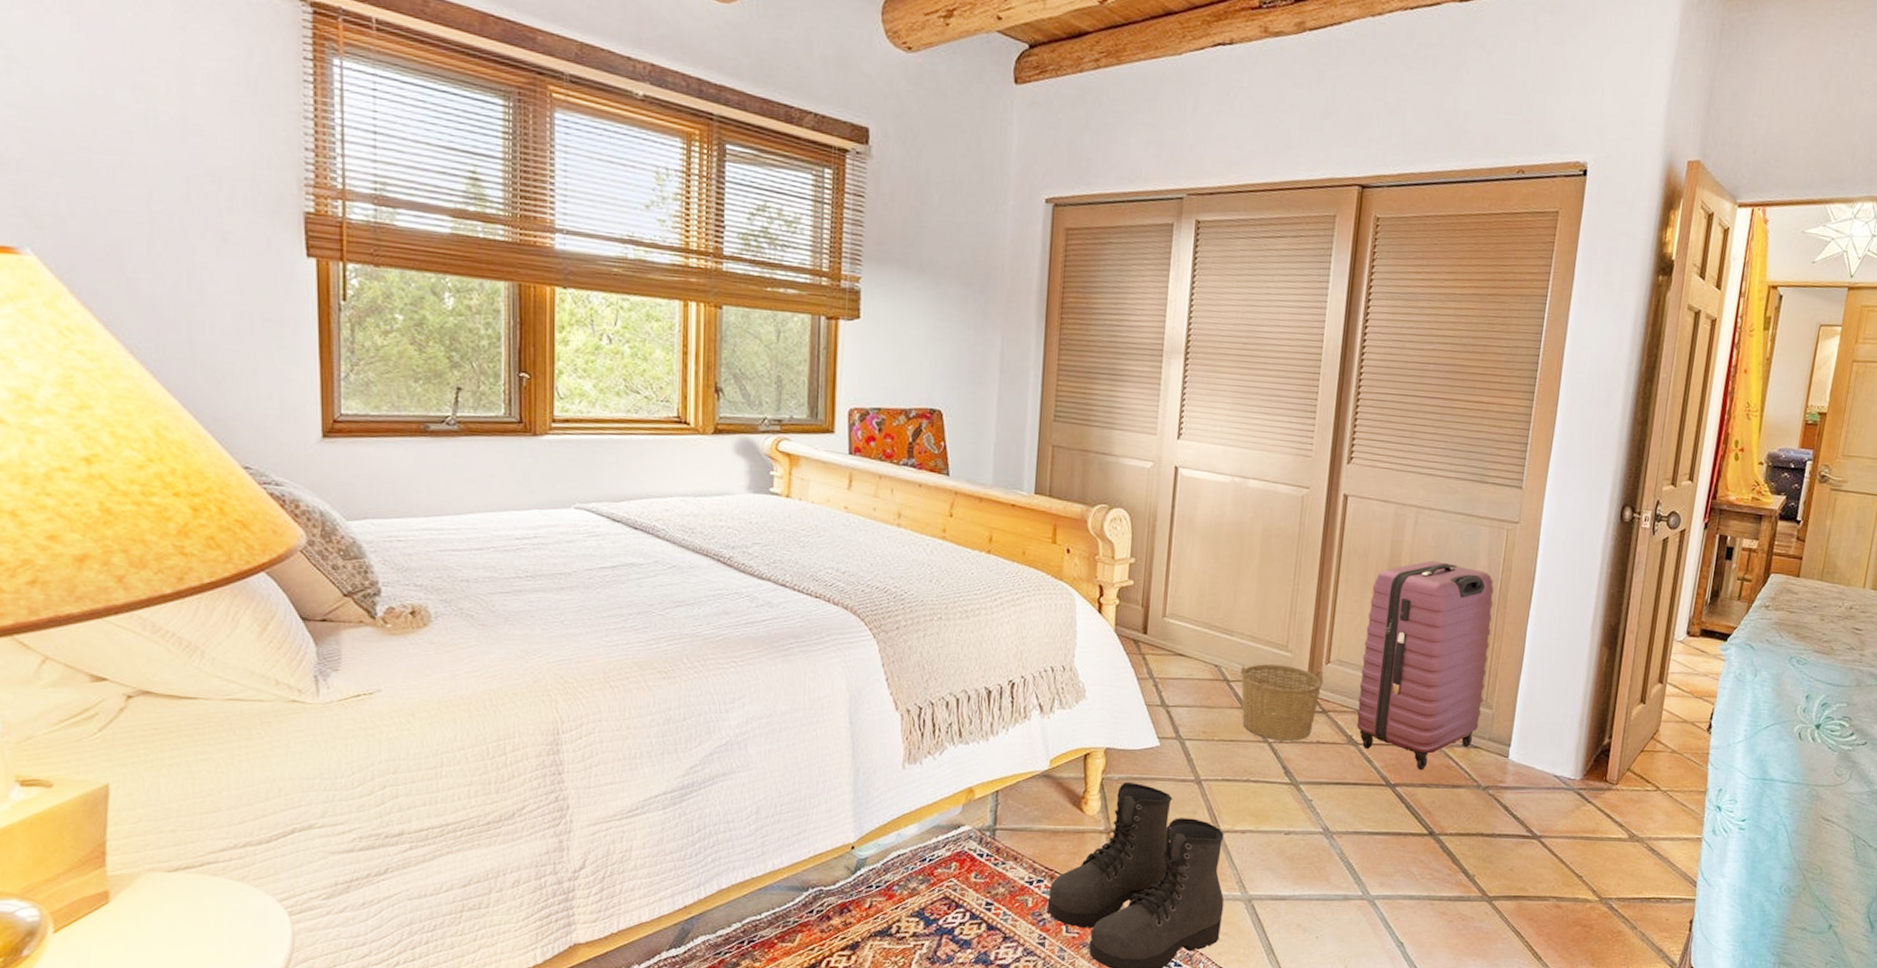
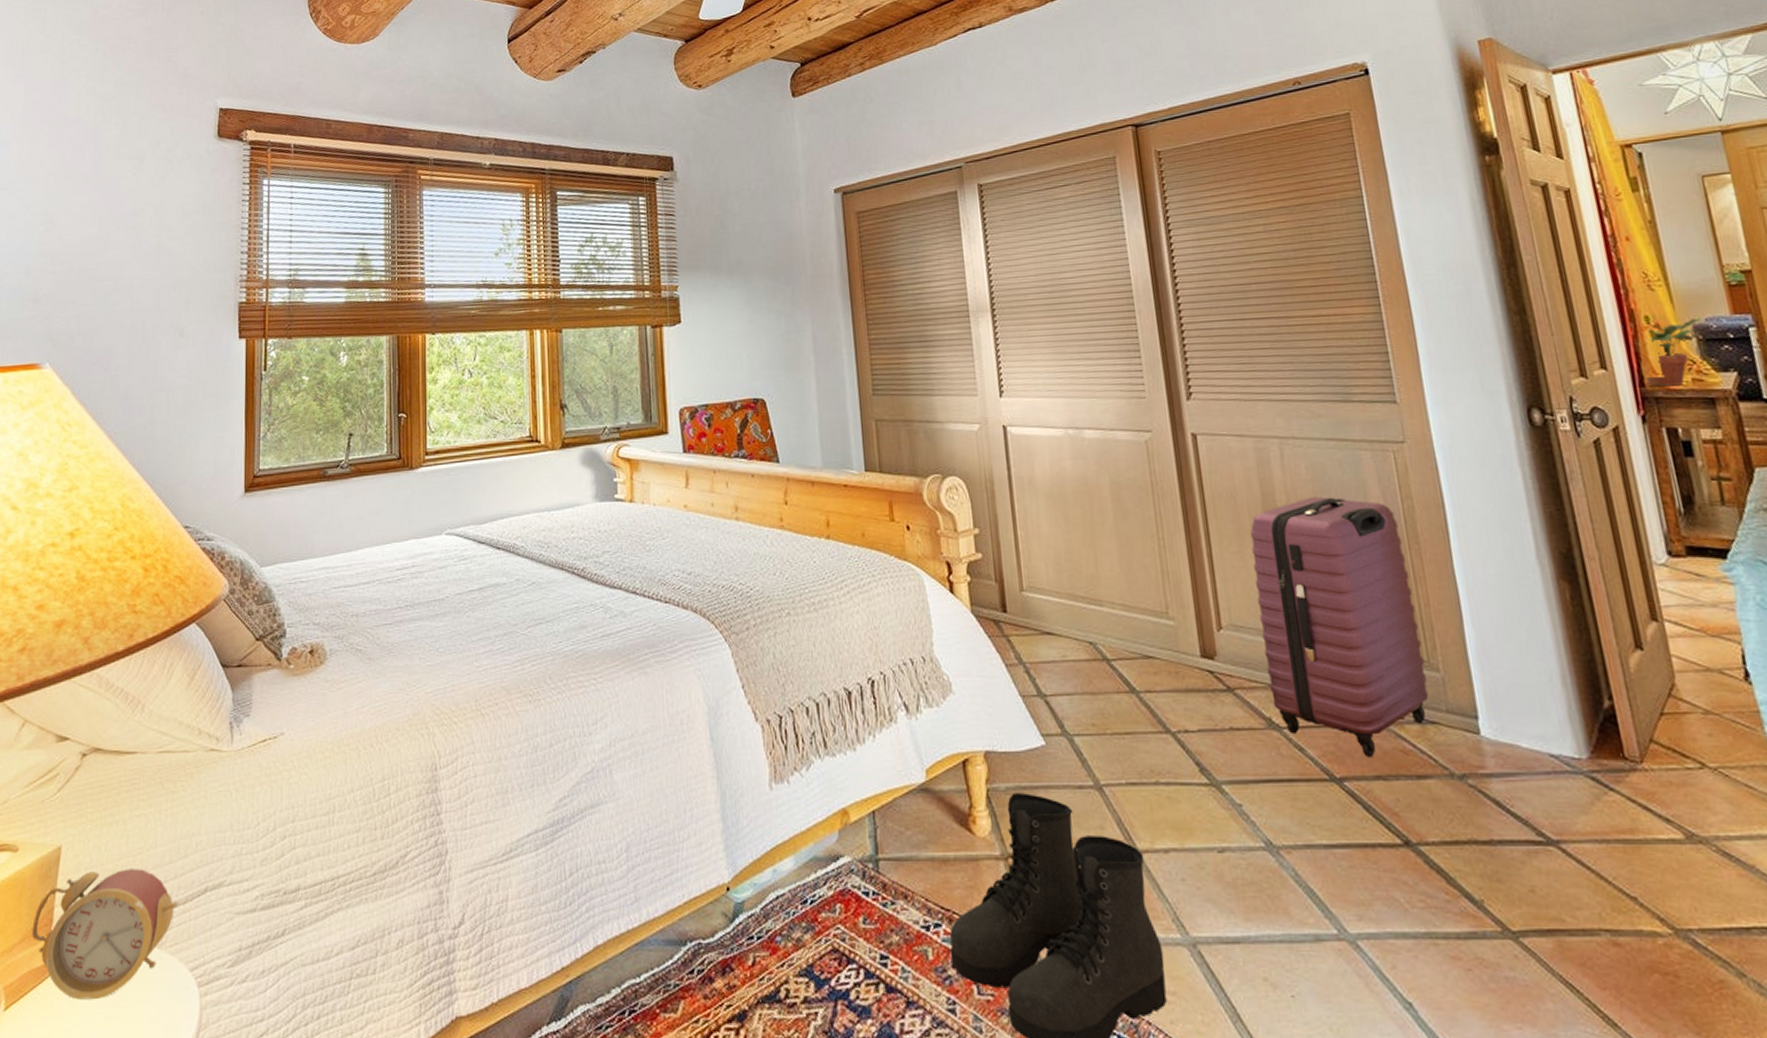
alarm clock: none [80,808,260,925] -> present [32,869,178,1000]
basket: present [1240,664,1323,741] -> none [1119,636,1221,729]
potted plant: none [1718,445,1777,502] -> present [1643,318,1703,387]

